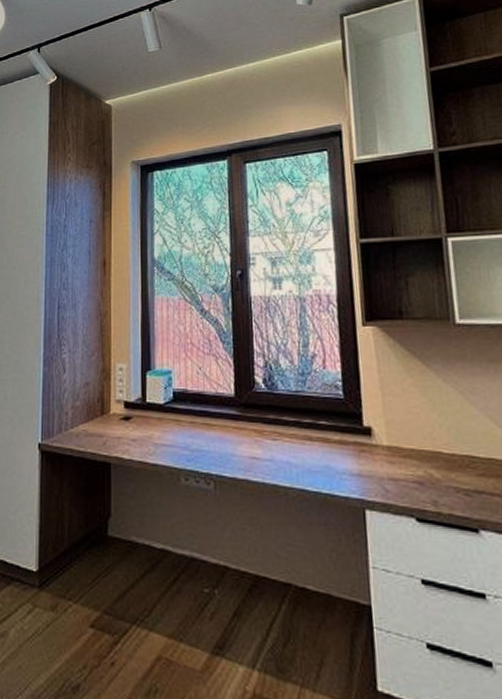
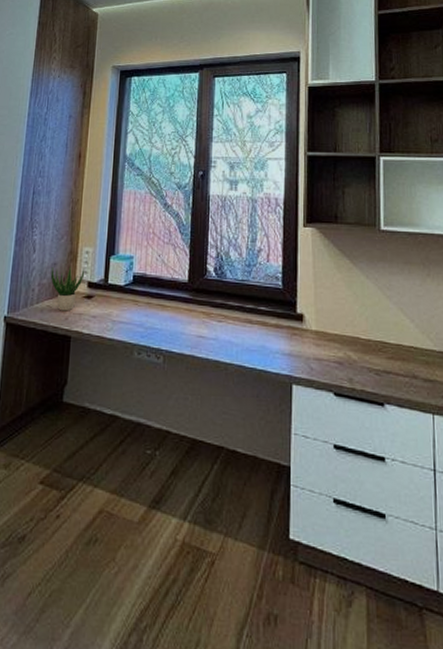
potted plant: none [84,386,120,436] -> present [50,266,85,311]

